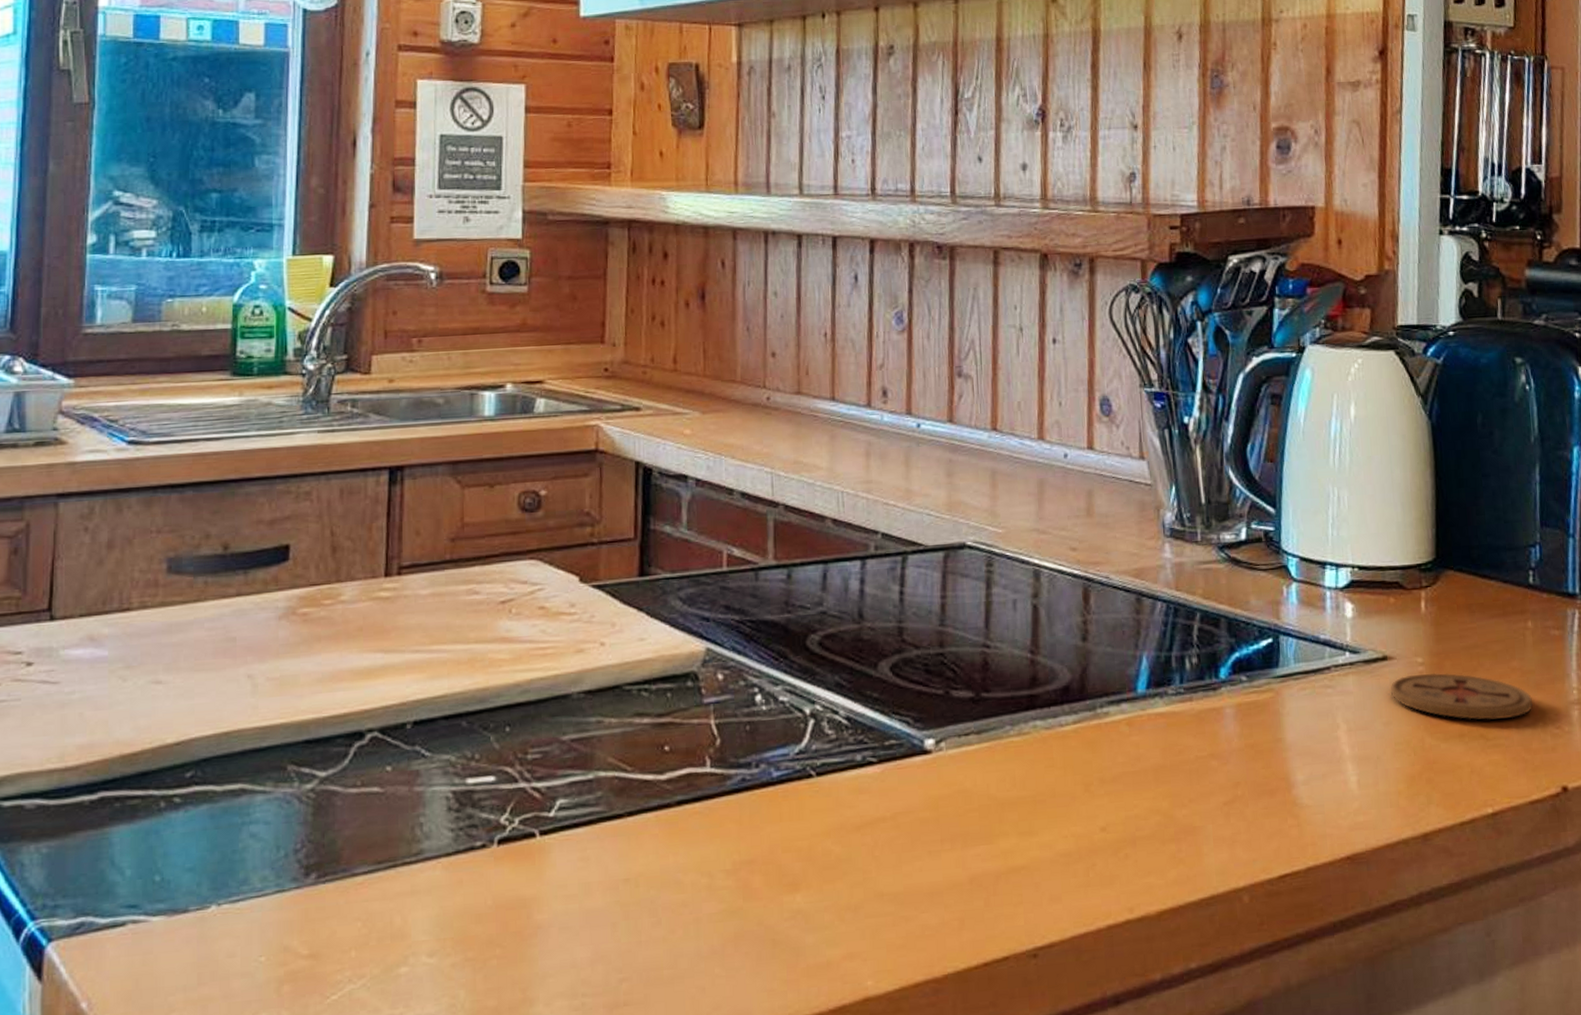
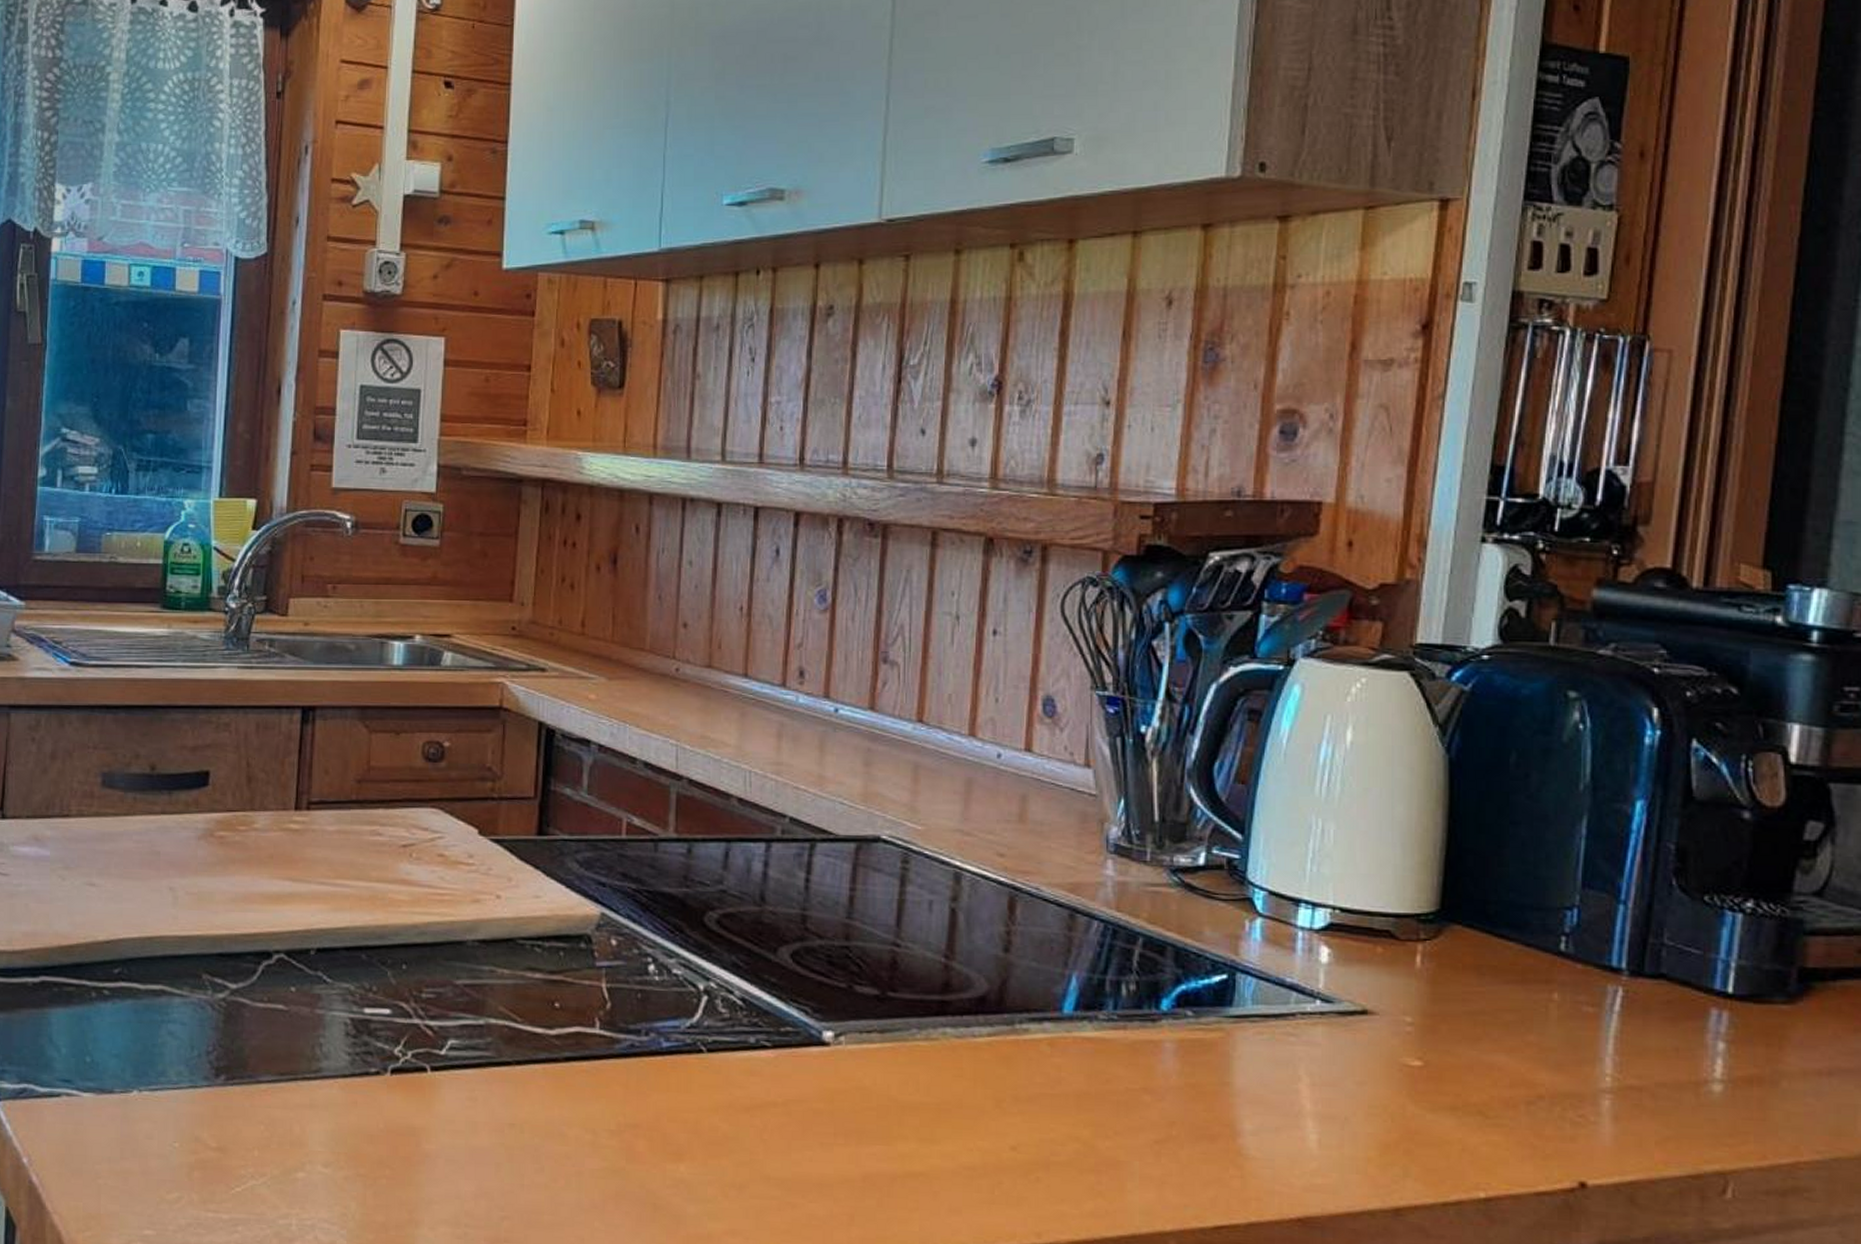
coaster: present [1390,672,1533,720] -> none [1368,1034,1550,1098]

